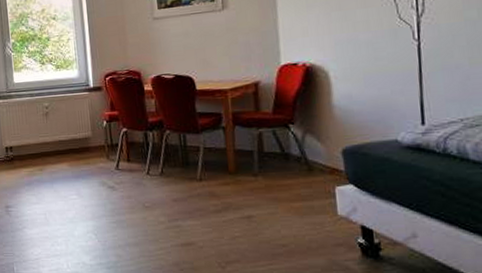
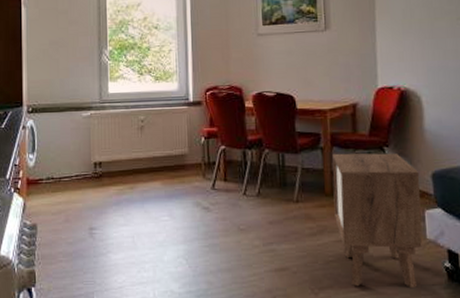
nightstand: none [235,130,333,264] -> present [332,153,422,289]

